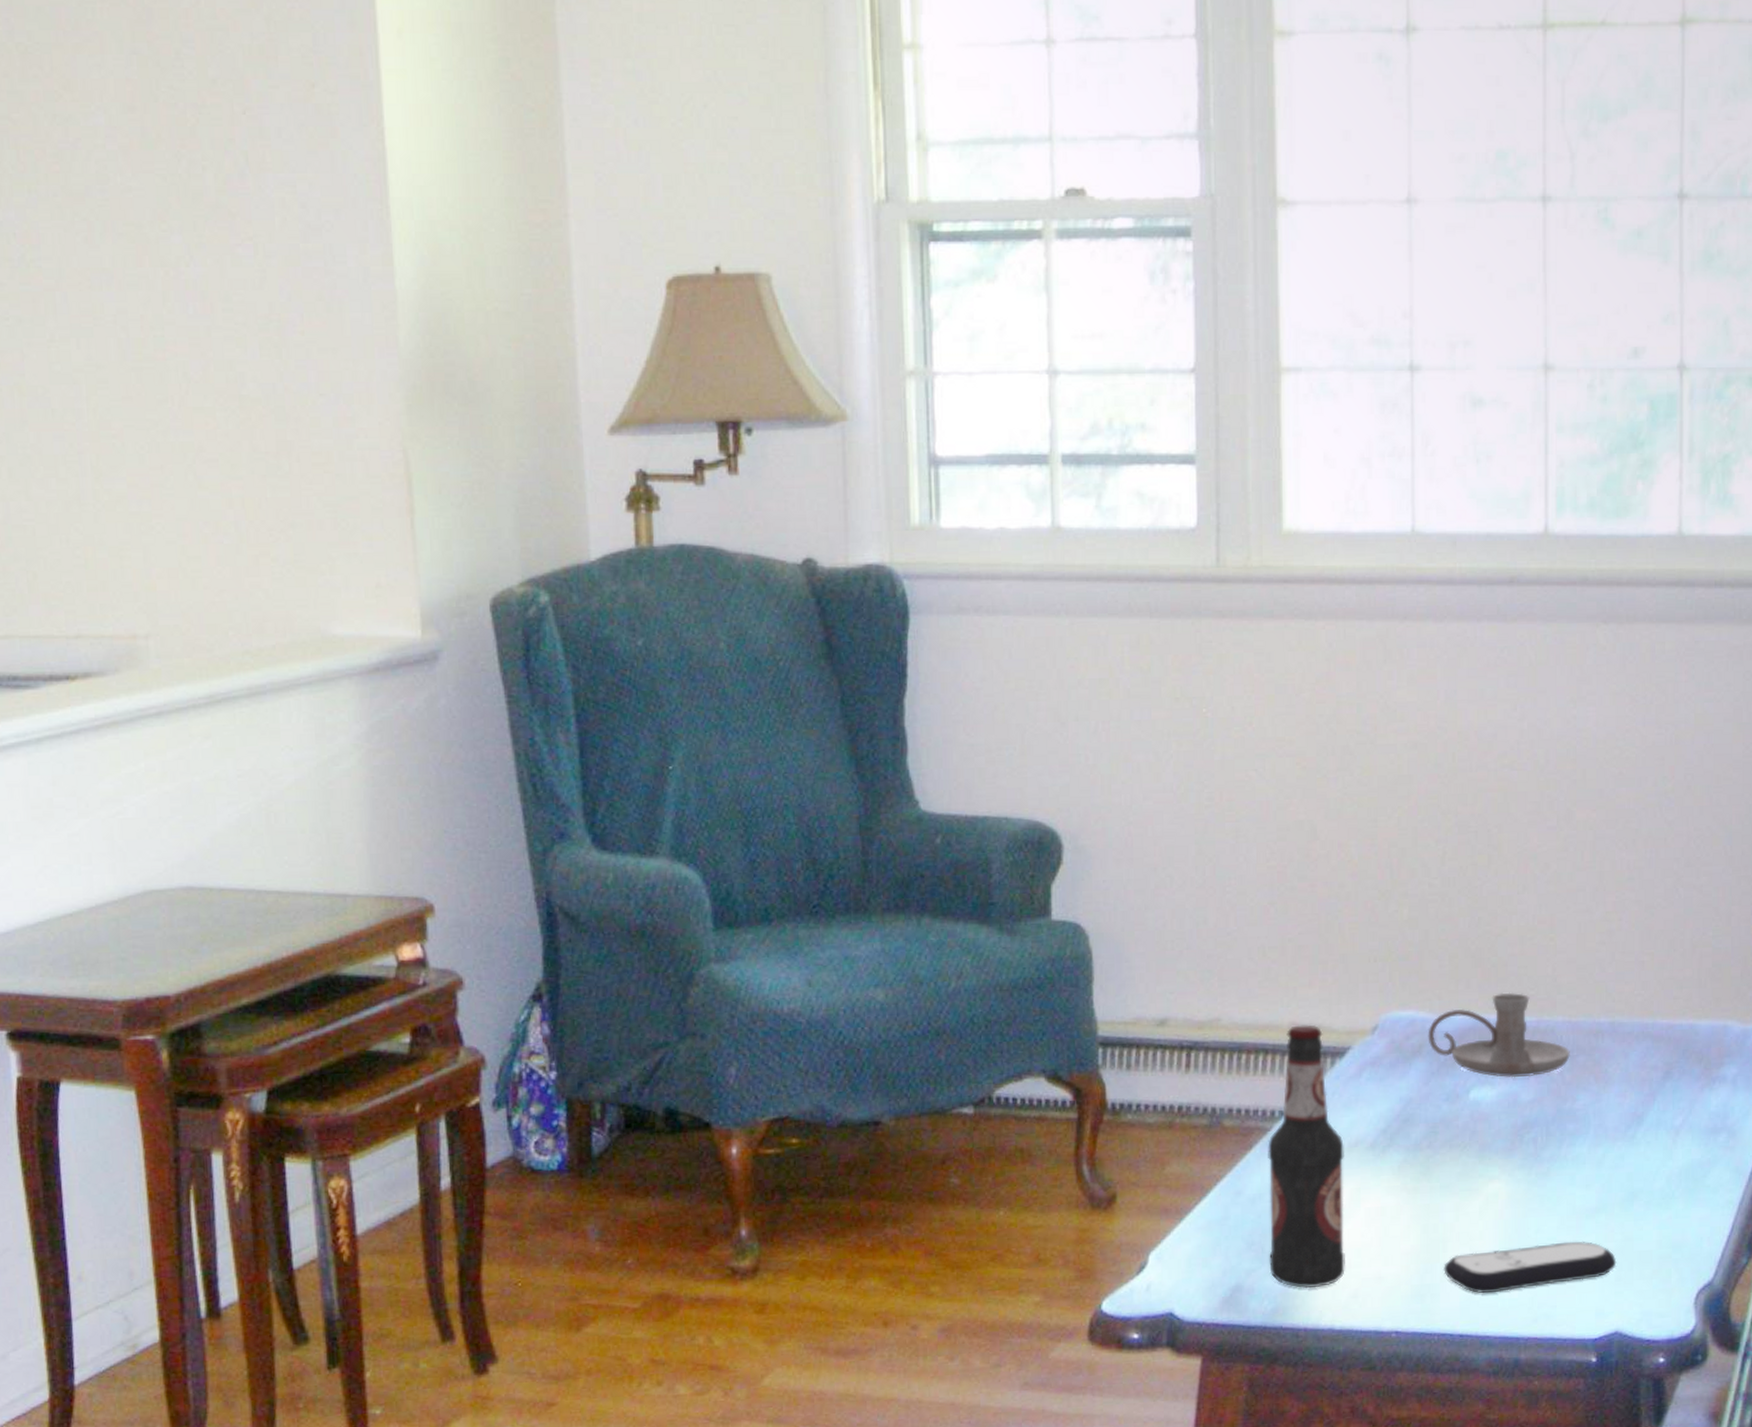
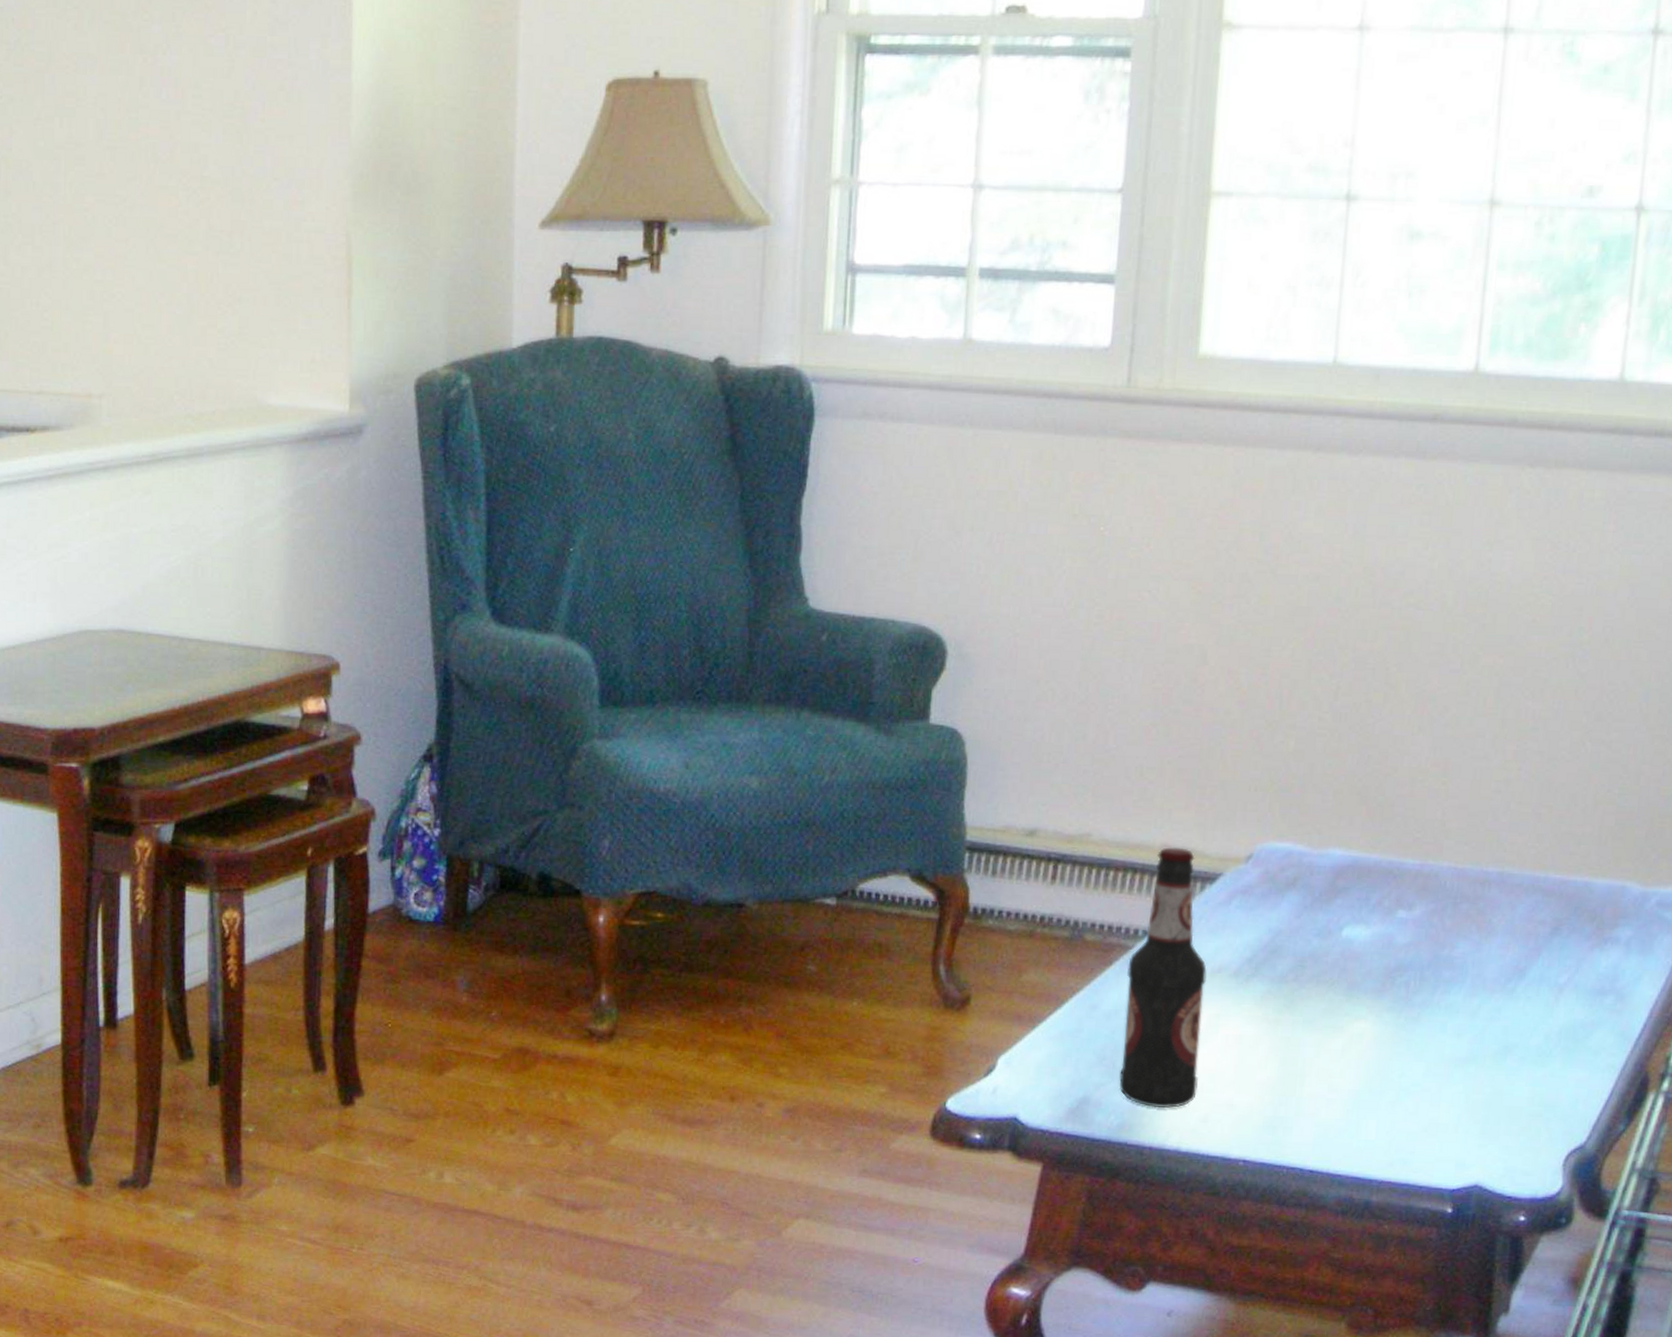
candle holder: present [1428,992,1570,1078] -> none [1303,832,1453,920]
remote control: present [1442,1241,1617,1294] -> none [1298,1089,1483,1133]

